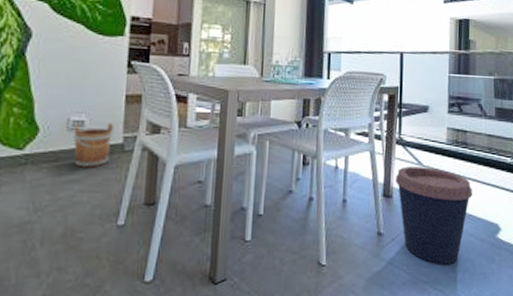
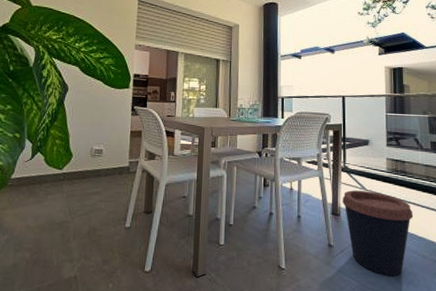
bucket: present [73,123,116,168] -> none [95,151,124,184]

